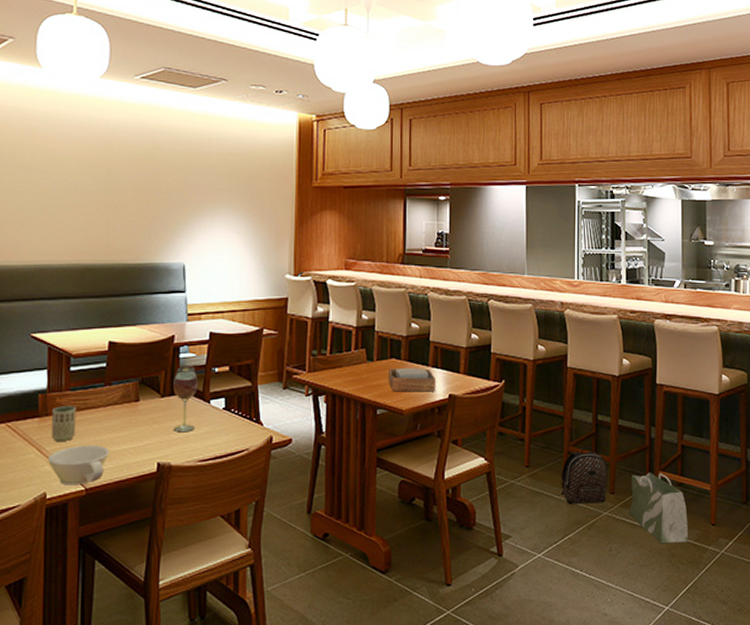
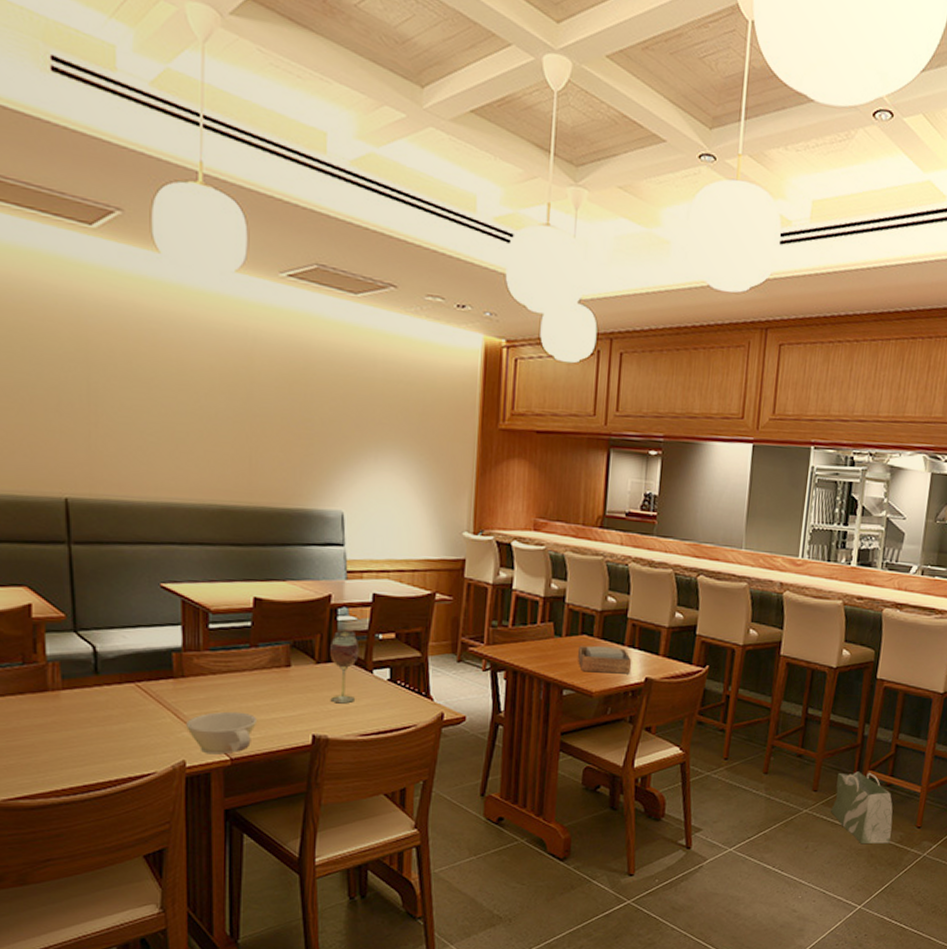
cup: present [51,406,76,442] -> none [188,667,217,707]
backpack: present [561,447,607,504] -> none [759,741,813,800]

